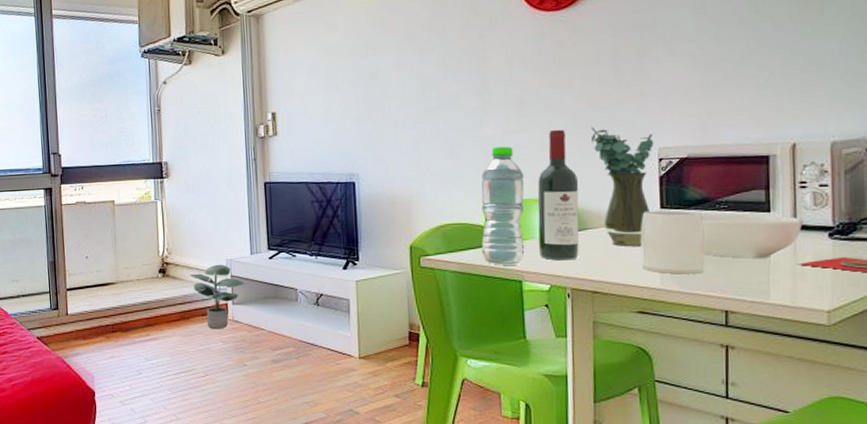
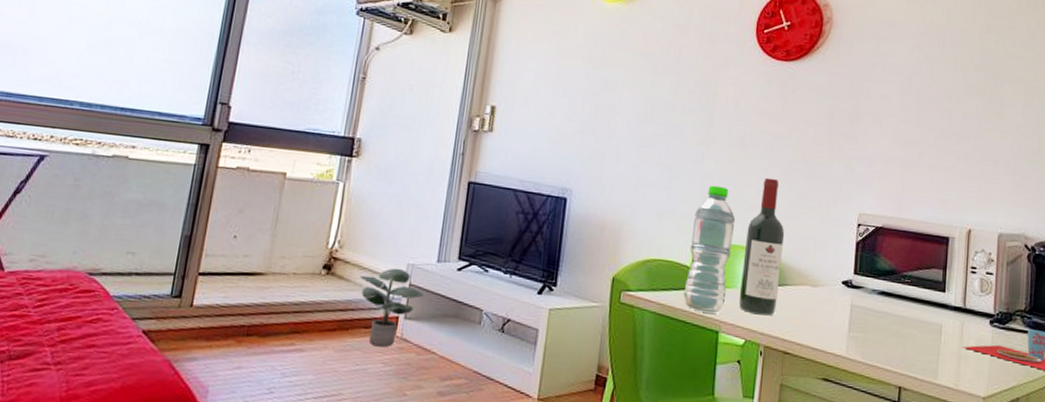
vase: present [591,127,654,247] -> none [801,181,856,311]
mug: present [640,210,705,275] -> none [831,274,890,346]
bowl: present [701,213,803,259] -> none [886,285,971,337]

